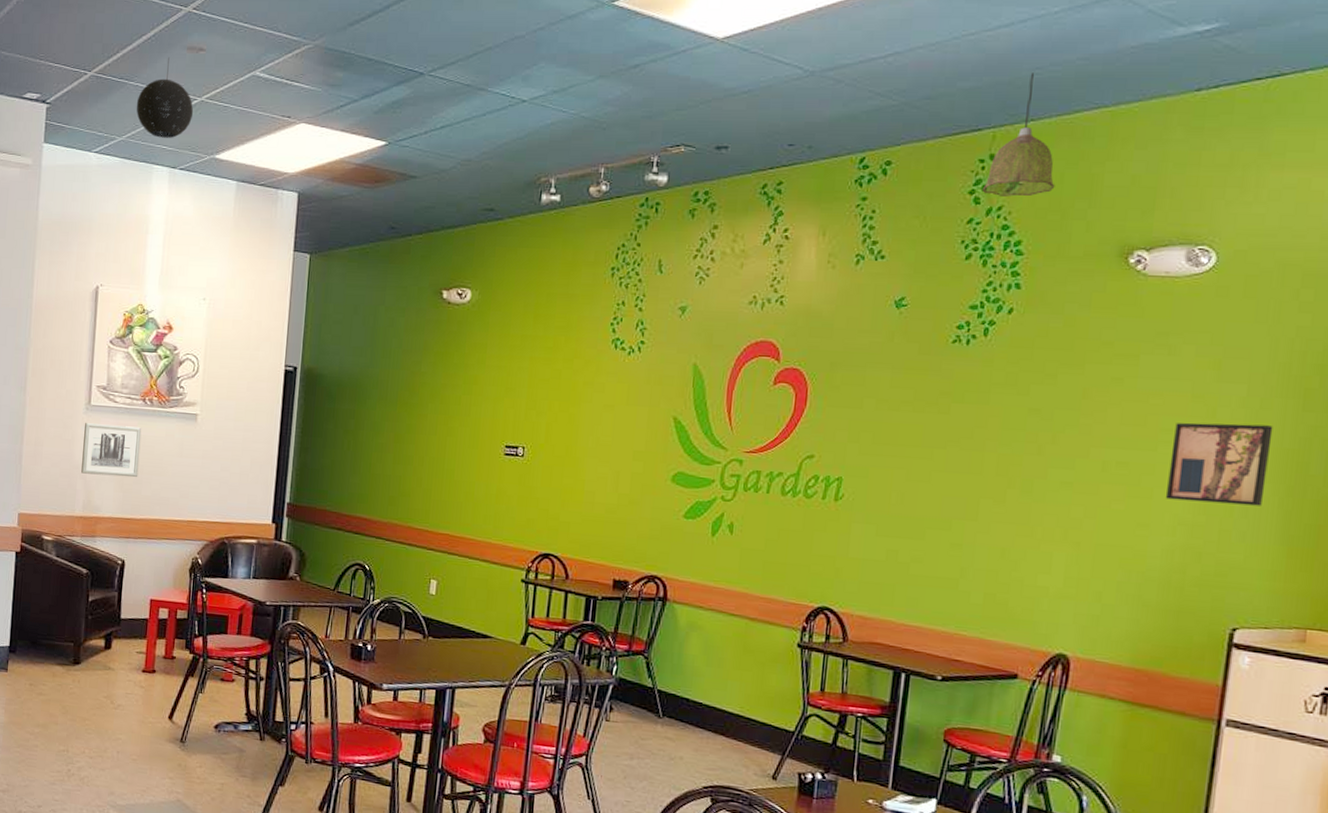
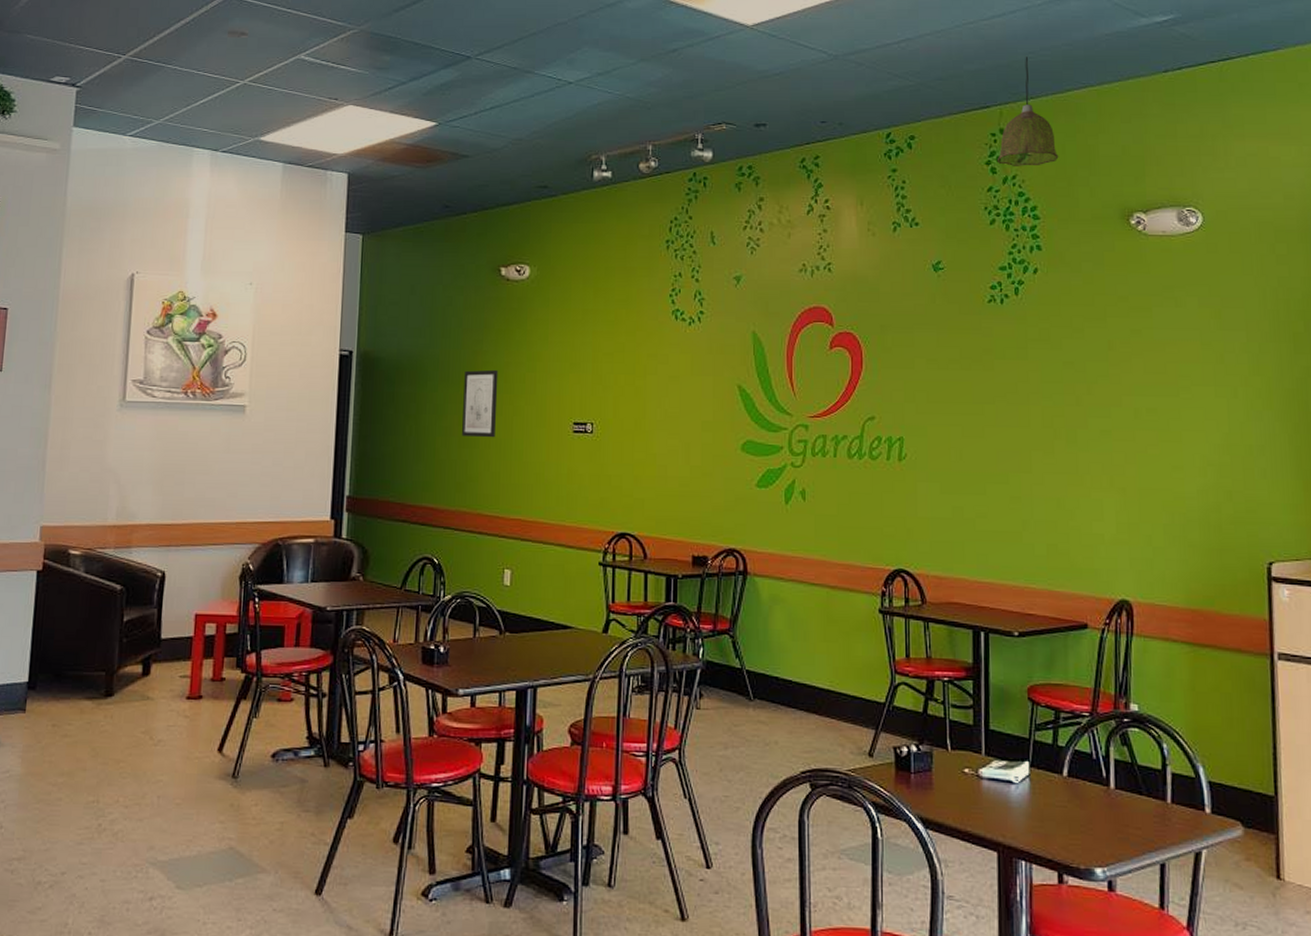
wall art: present [81,423,142,478] -> none [115,421,184,479]
pendant light: present [136,57,194,138] -> none [174,41,236,121]
wall art: none [397,390,435,457] -> present [462,369,499,438]
wall art: present [1165,422,1273,506] -> none [1191,367,1276,444]

